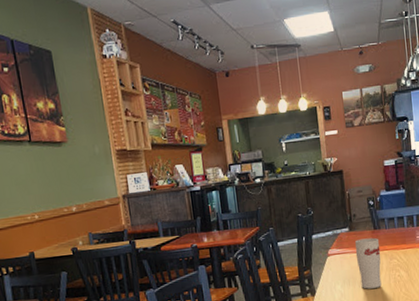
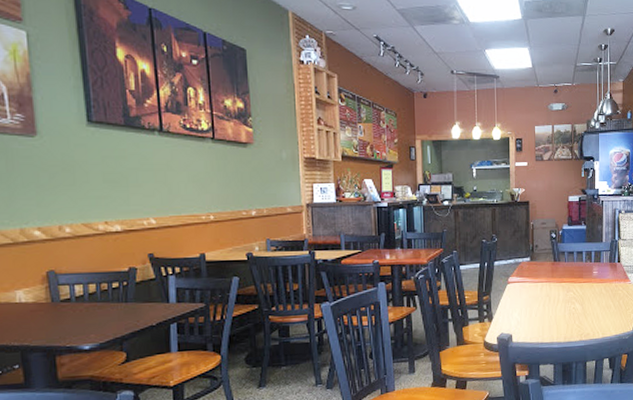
cup: present [354,237,382,289] -> none [534,269,559,319]

